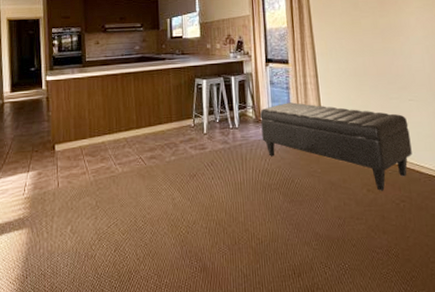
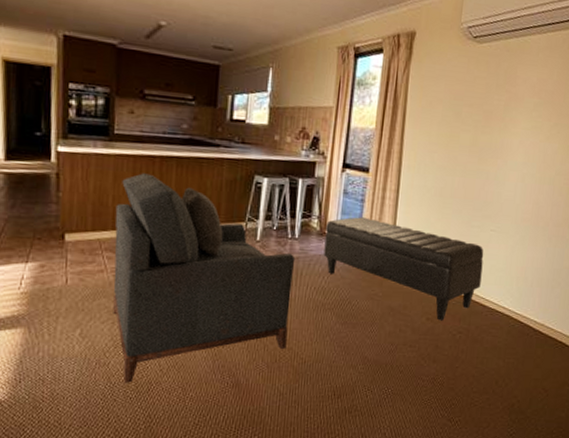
armchair: none [91,88,243,275] -> present [113,173,296,384]

